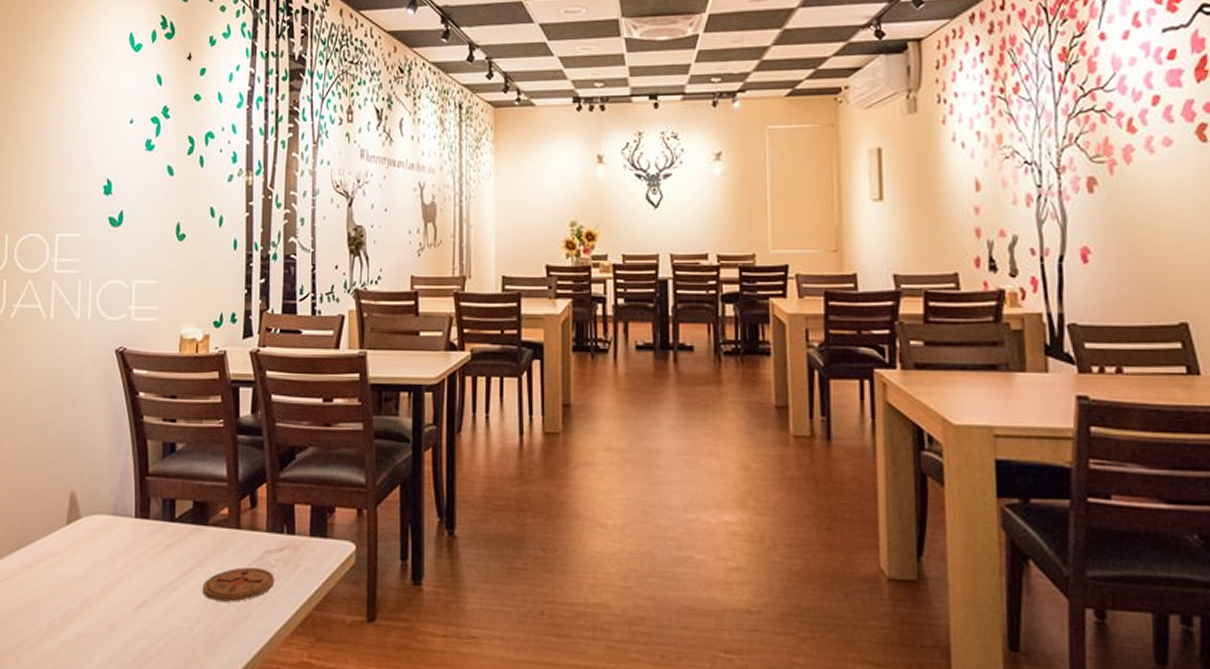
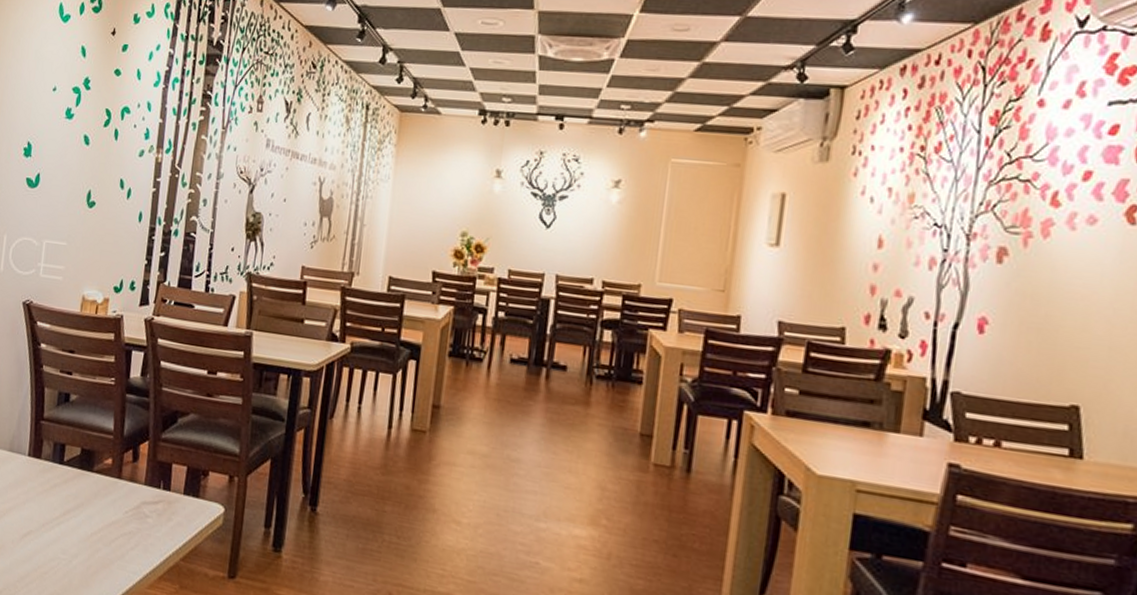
coaster: present [202,567,275,602] -> none [82,513,148,543]

